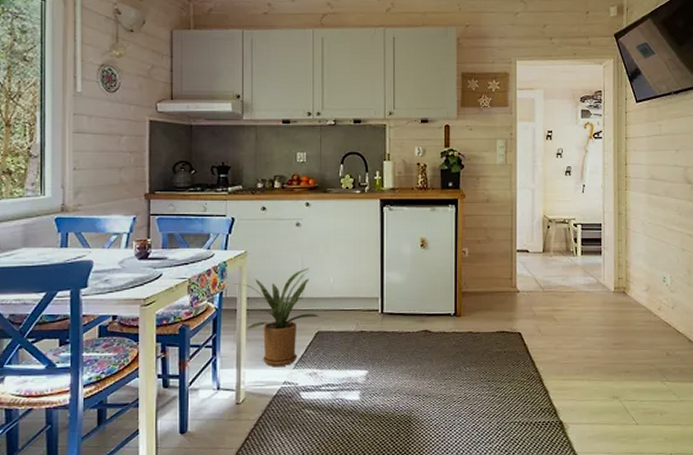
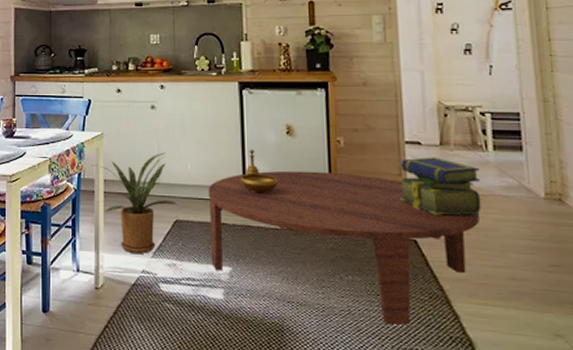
coffee table: none [348,279,567,405] -> present [208,170,479,326]
decorative bowl: none [378,261,412,302] -> present [240,149,279,194]
stack of books: none [510,262,571,311] -> present [399,157,482,215]

